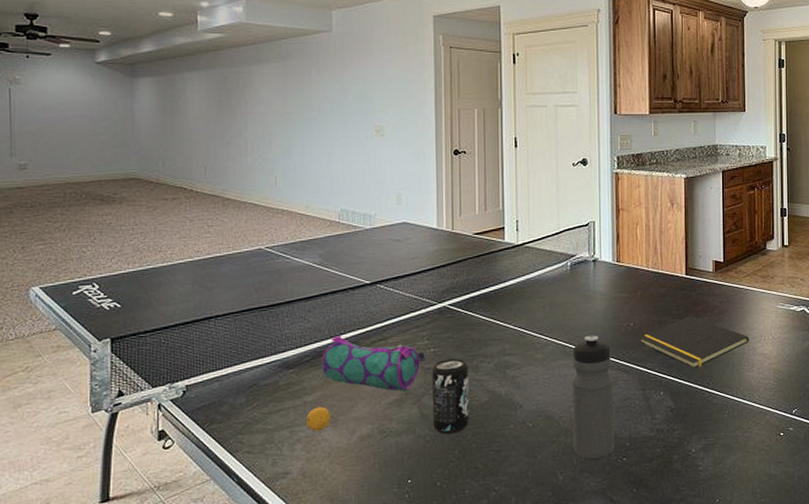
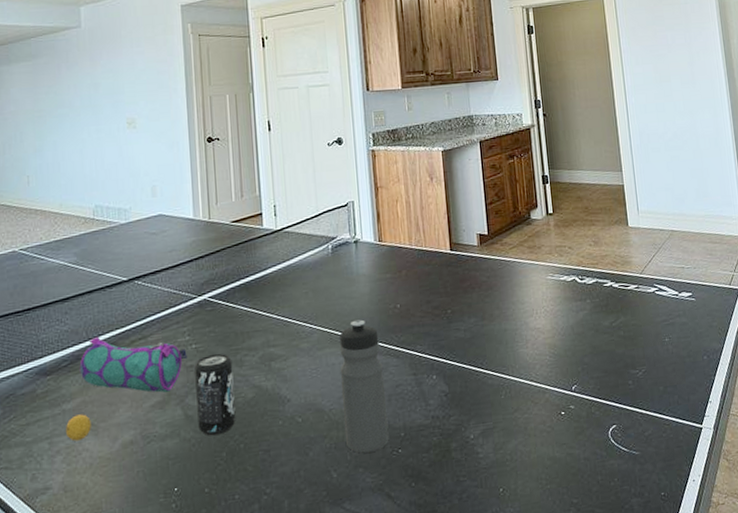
notepad: present [639,316,749,369] -> none [407,293,521,349]

